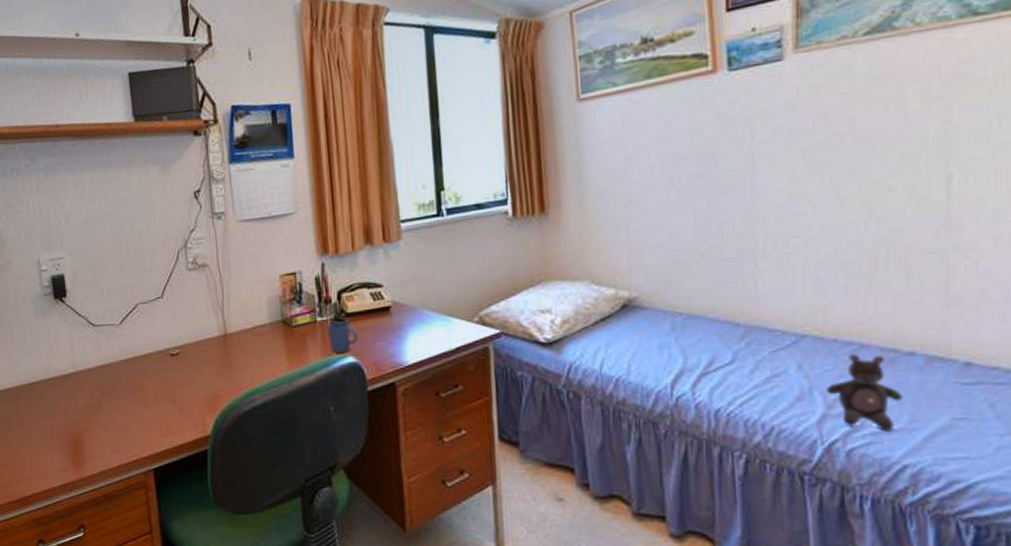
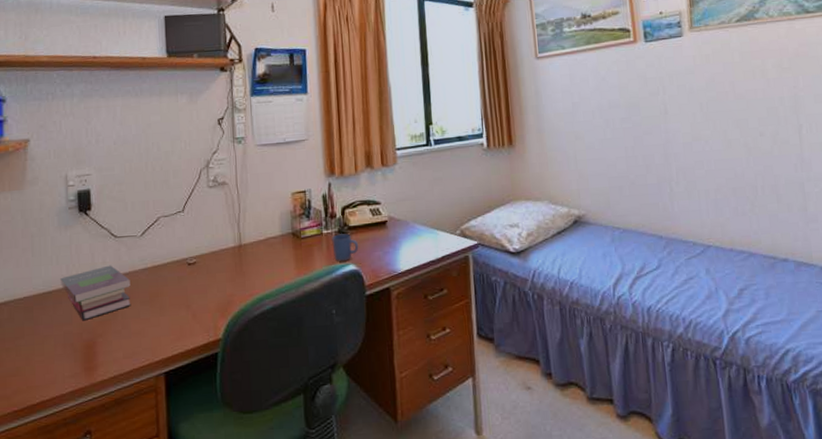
books: none [42,355,115,414] -> present [60,265,131,321]
stuffed animal: present [825,354,903,432] -> none [727,260,782,322]

